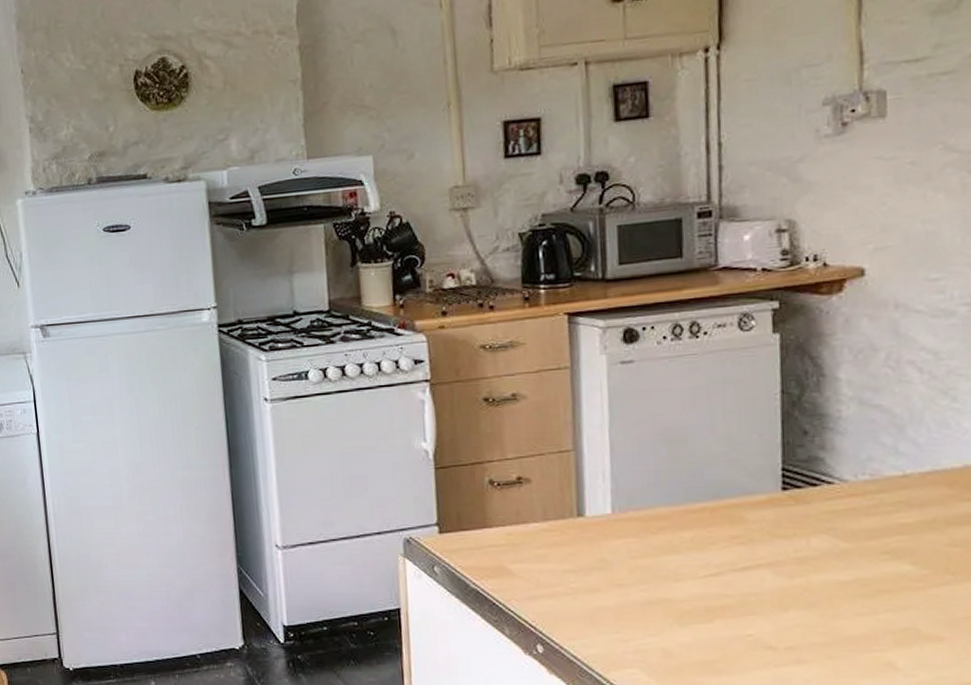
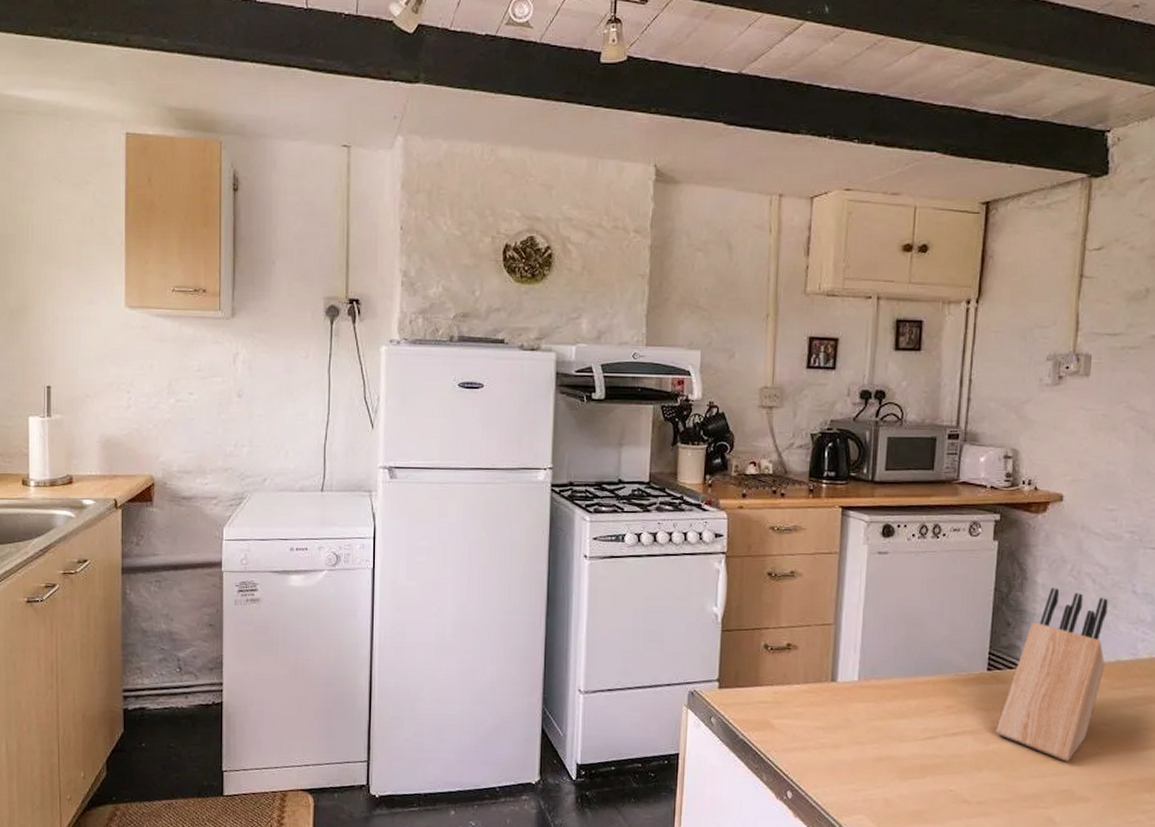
knife block: none [801,382,949,594] -> present [995,587,1108,762]

